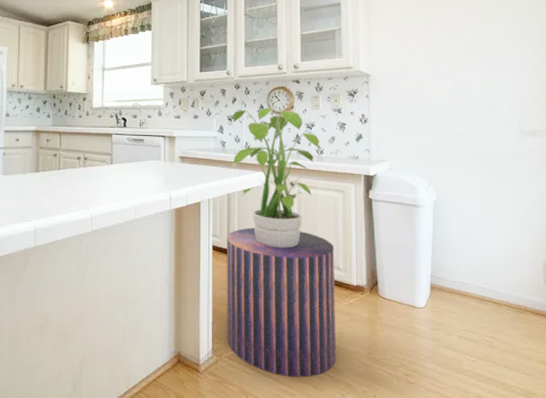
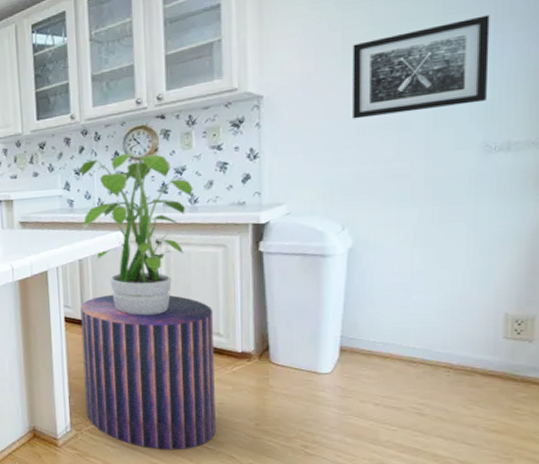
wall art: none [431,38,519,101] -> present [353,14,490,119]

